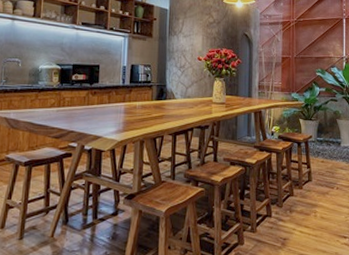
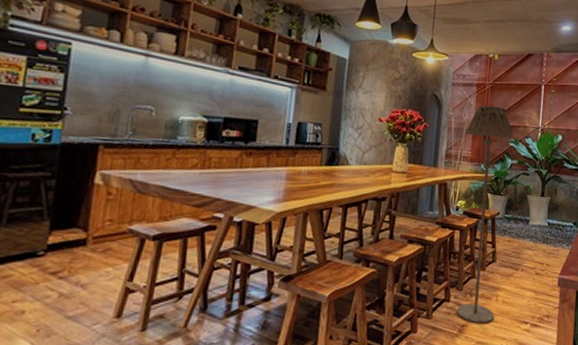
floor lamp: none [276,40,319,237] -> present [456,105,513,324]

